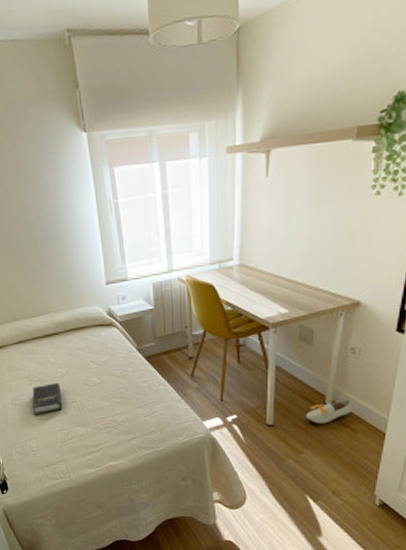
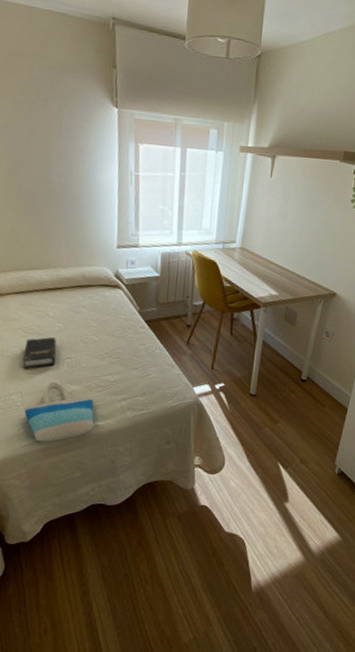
tote bag: none [40,425,108,484] -> present [24,381,94,442]
shoe: present [305,399,352,425] -> none [283,375,323,398]

